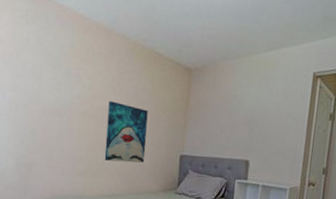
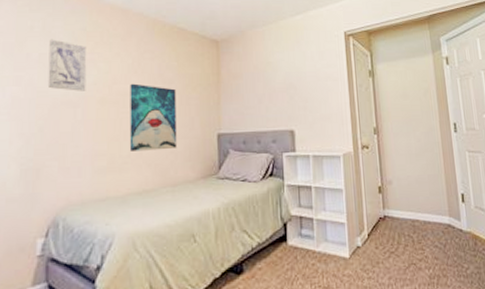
wall art: none [39,52,74,103] -> present [47,39,87,91]

